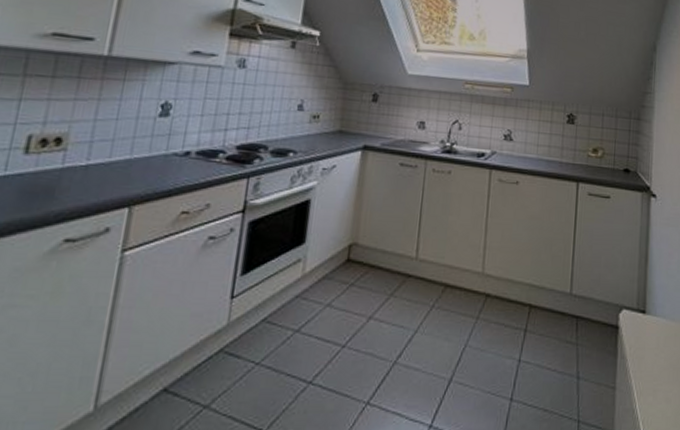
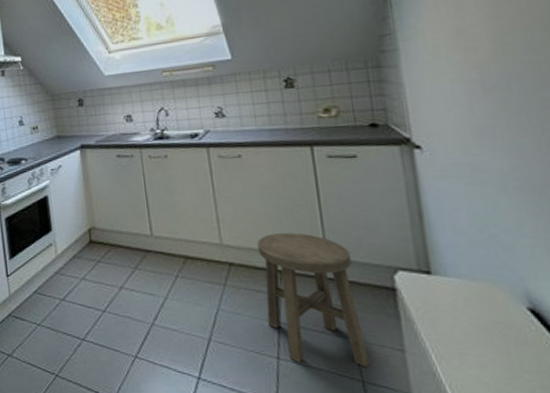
stool: none [509,265,590,407] -> present [257,233,371,368]

